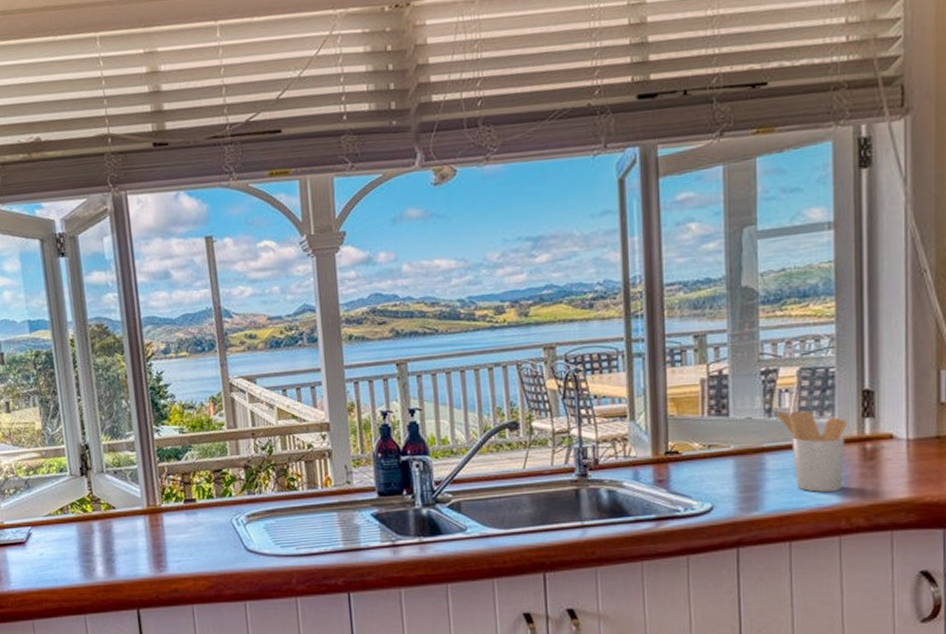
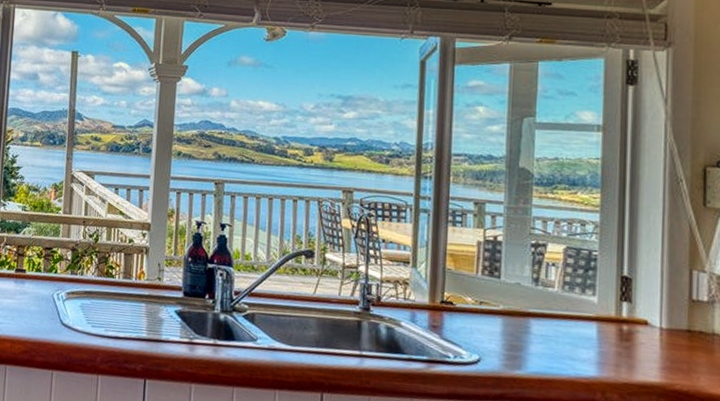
utensil holder: present [777,410,848,493] -> none [543,283,607,365]

